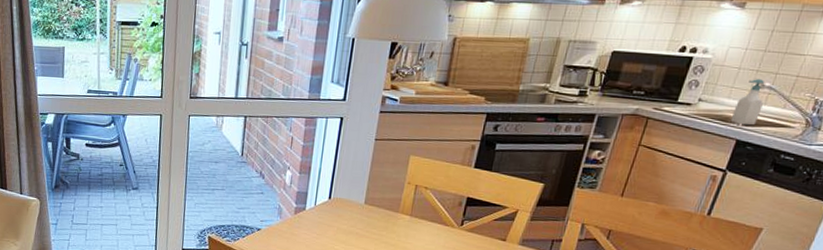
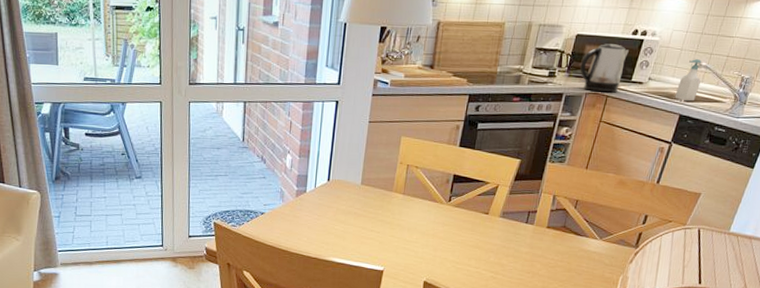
kettle: none [615,61,675,115] -> present [580,44,629,93]

